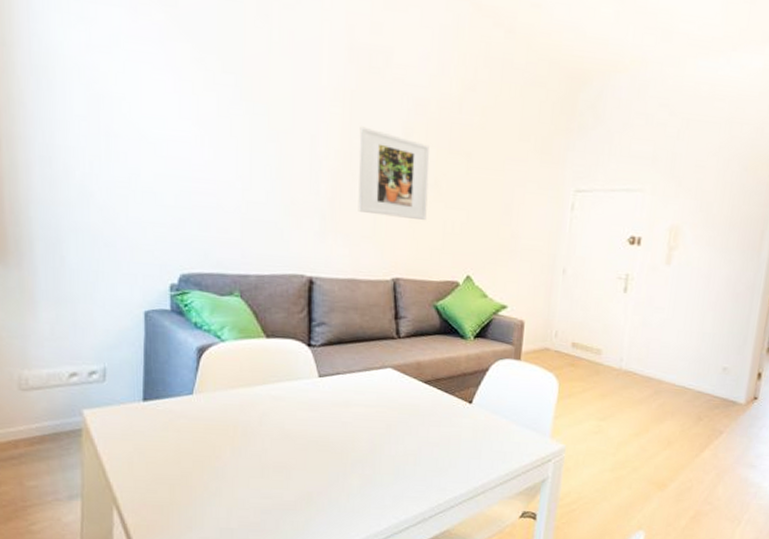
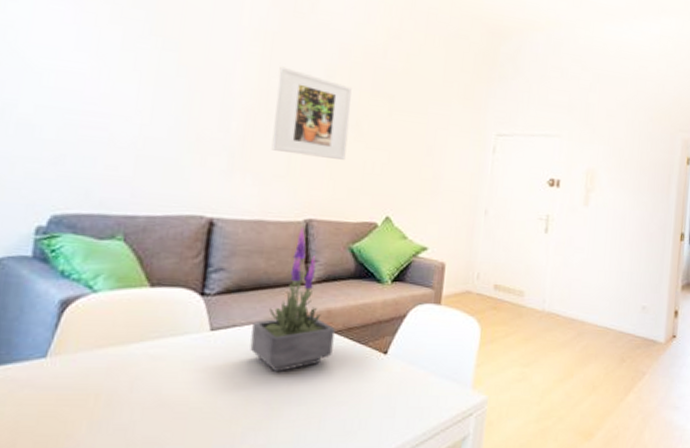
potted plant: none [353,285,425,414] -> present [250,227,335,371]

